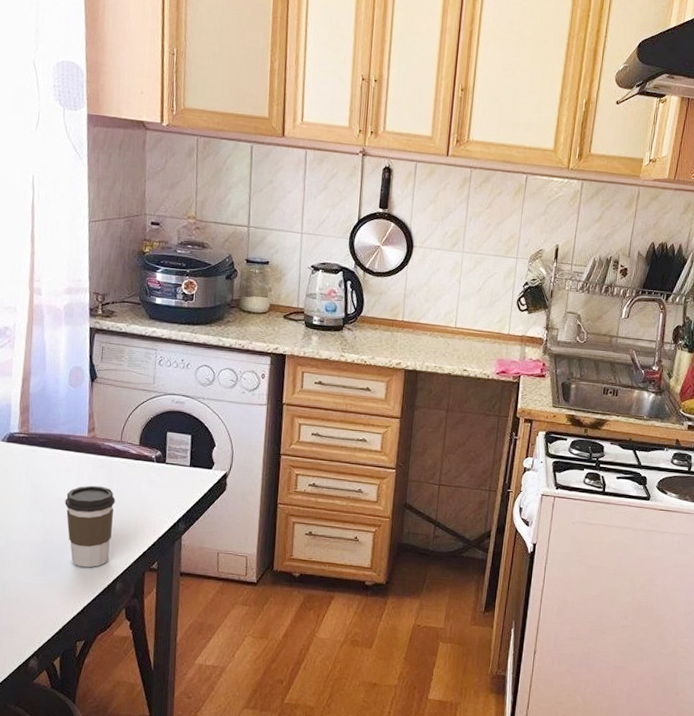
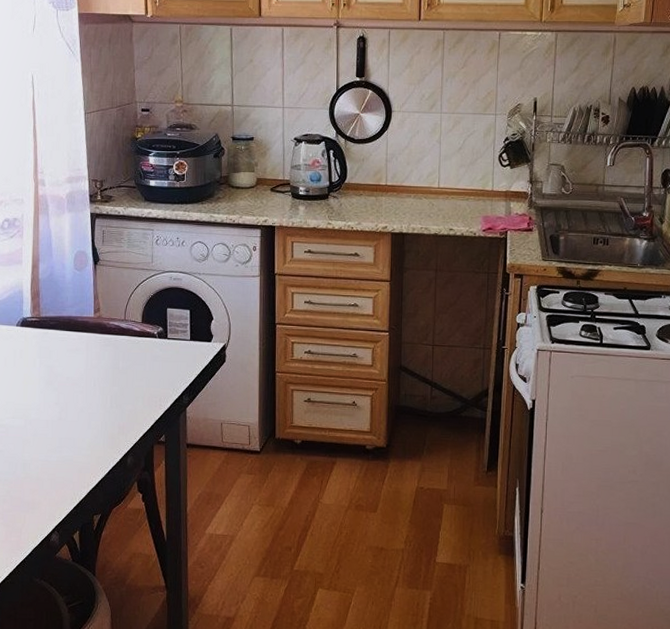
coffee cup: present [65,485,115,568] -> none [76,364,122,443]

